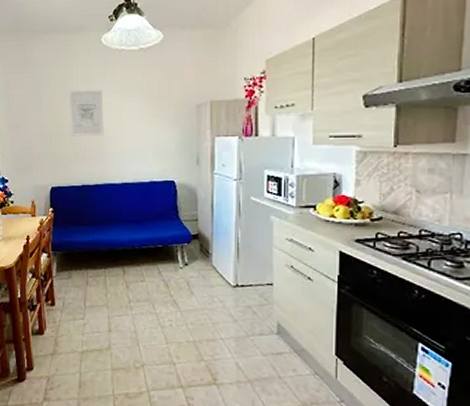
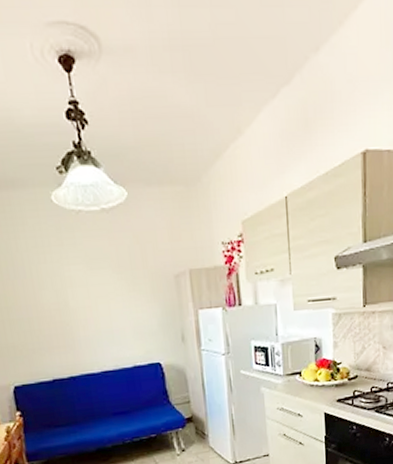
wall art: present [69,90,104,136] -> none [18,261,71,322]

